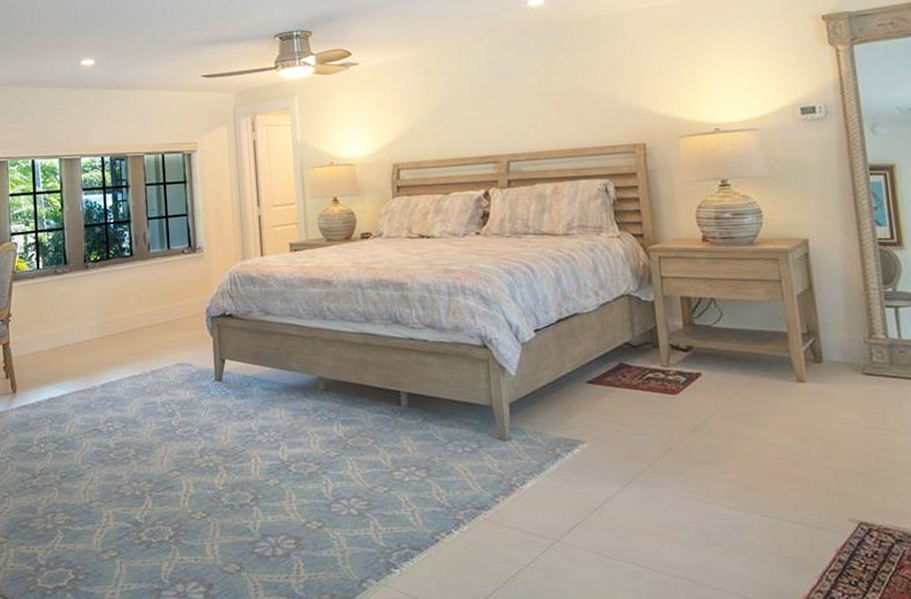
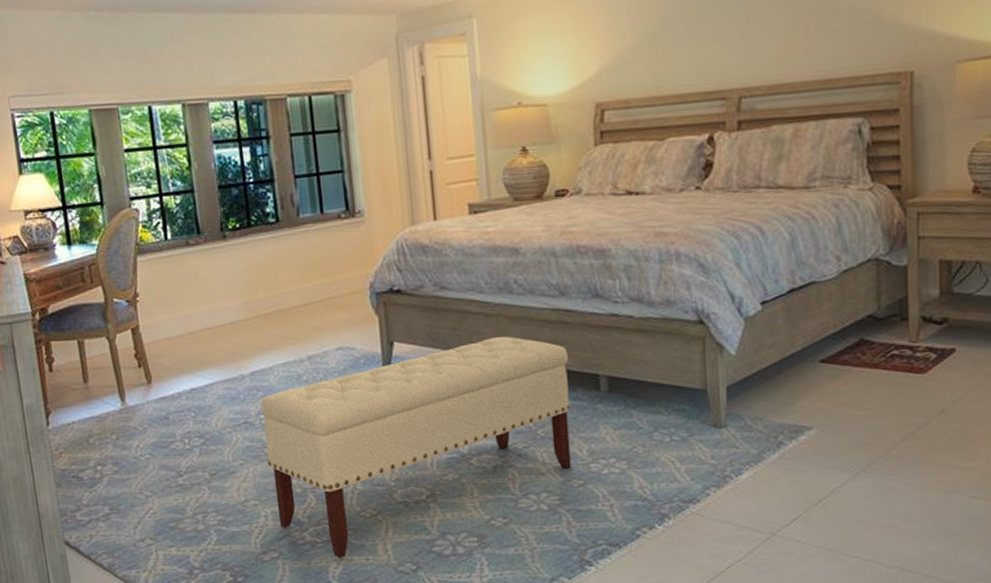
bench: none [109,356,377,559] -> present [260,336,572,559]

